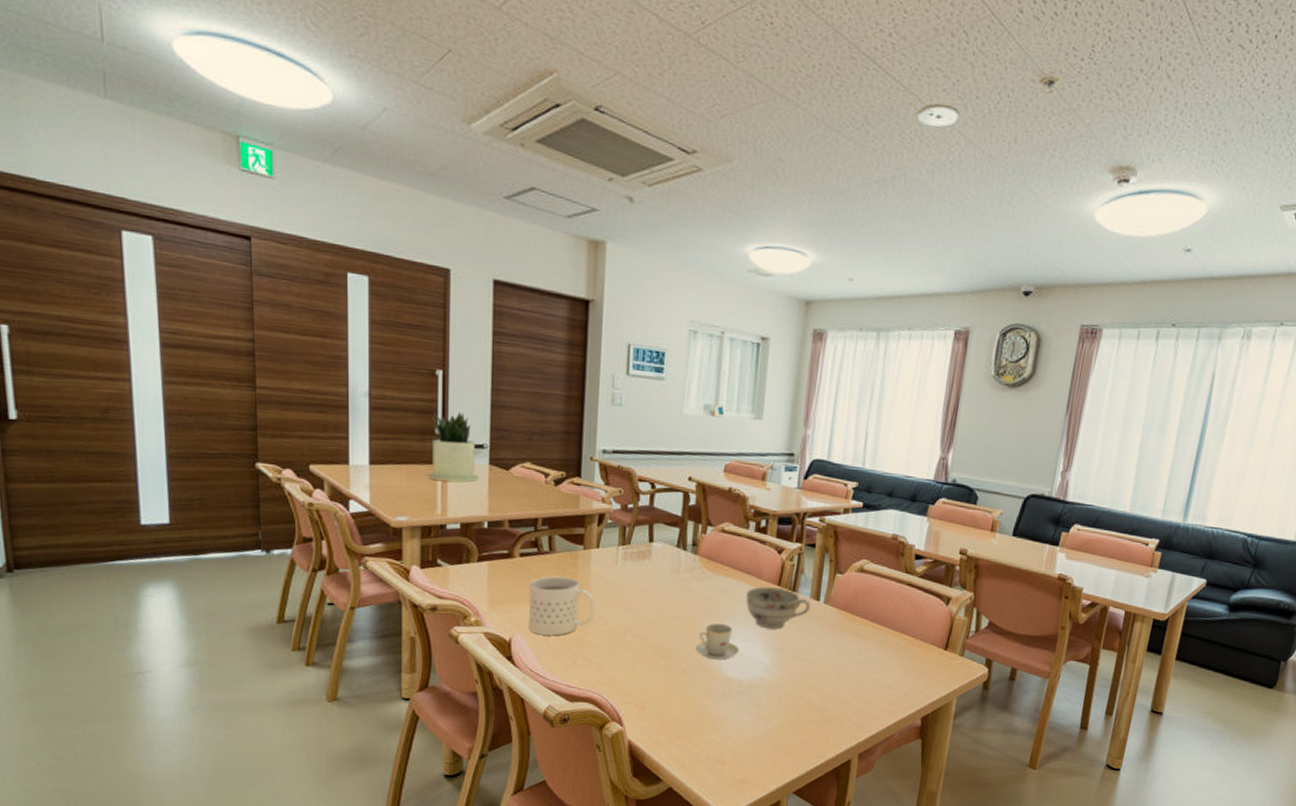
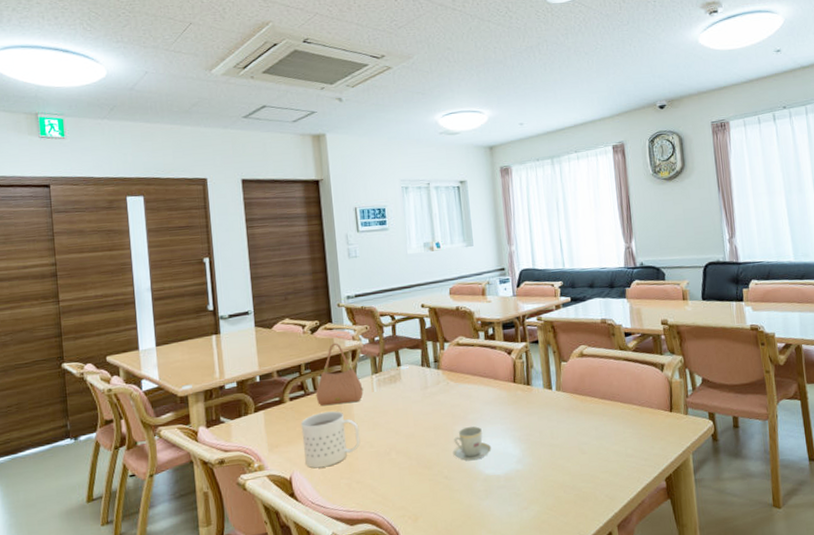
planter: present [428,412,480,483] -> none [203,288,249,350]
handbag: none [550,501,606,572] -> present [315,343,364,406]
teacup: present [746,586,810,629] -> none [488,384,545,423]

